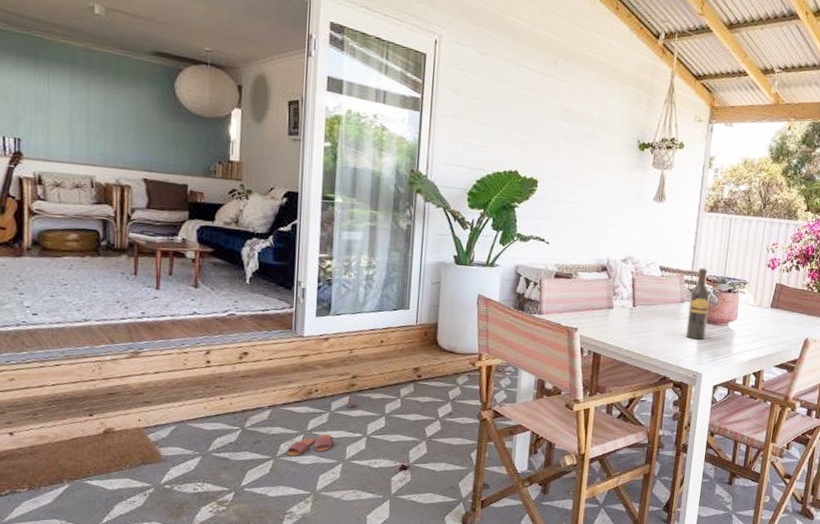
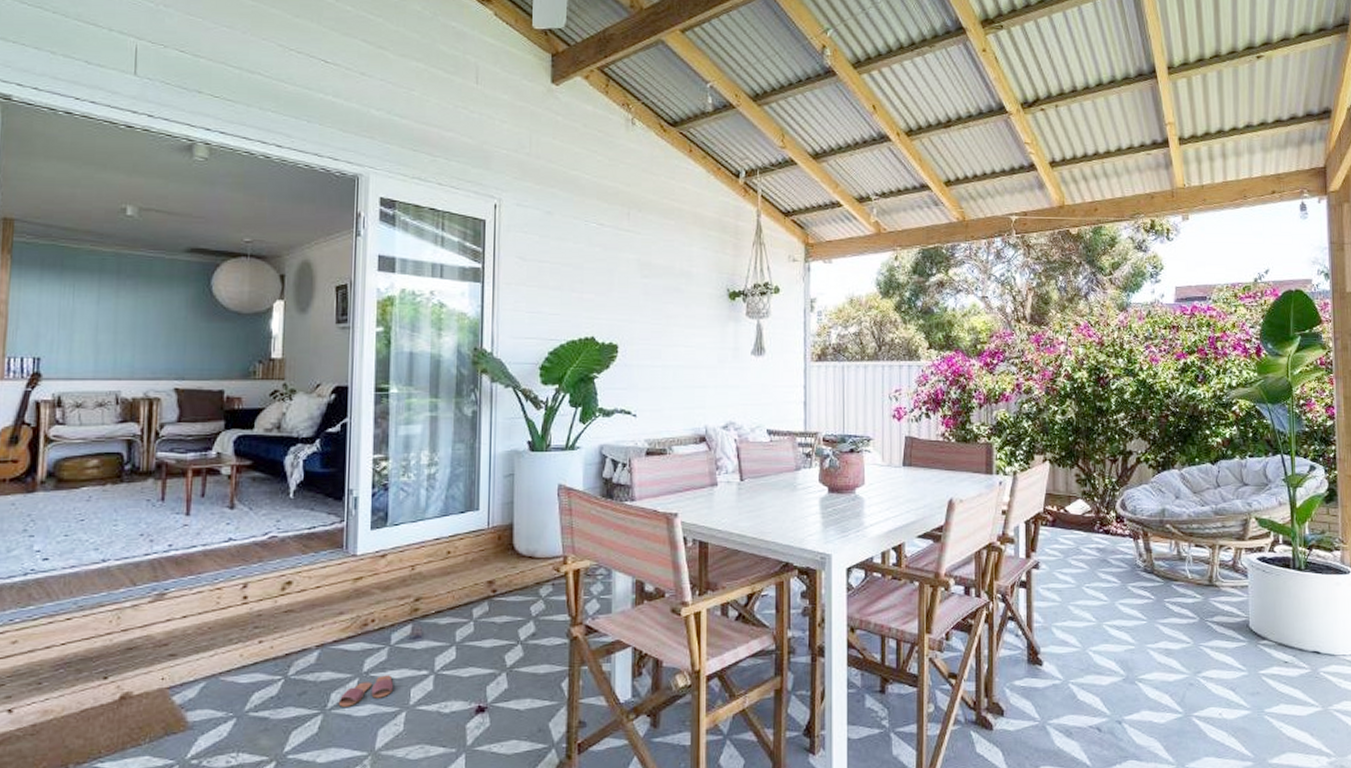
wine bottle: present [685,267,710,340] -> none [806,426,829,513]

